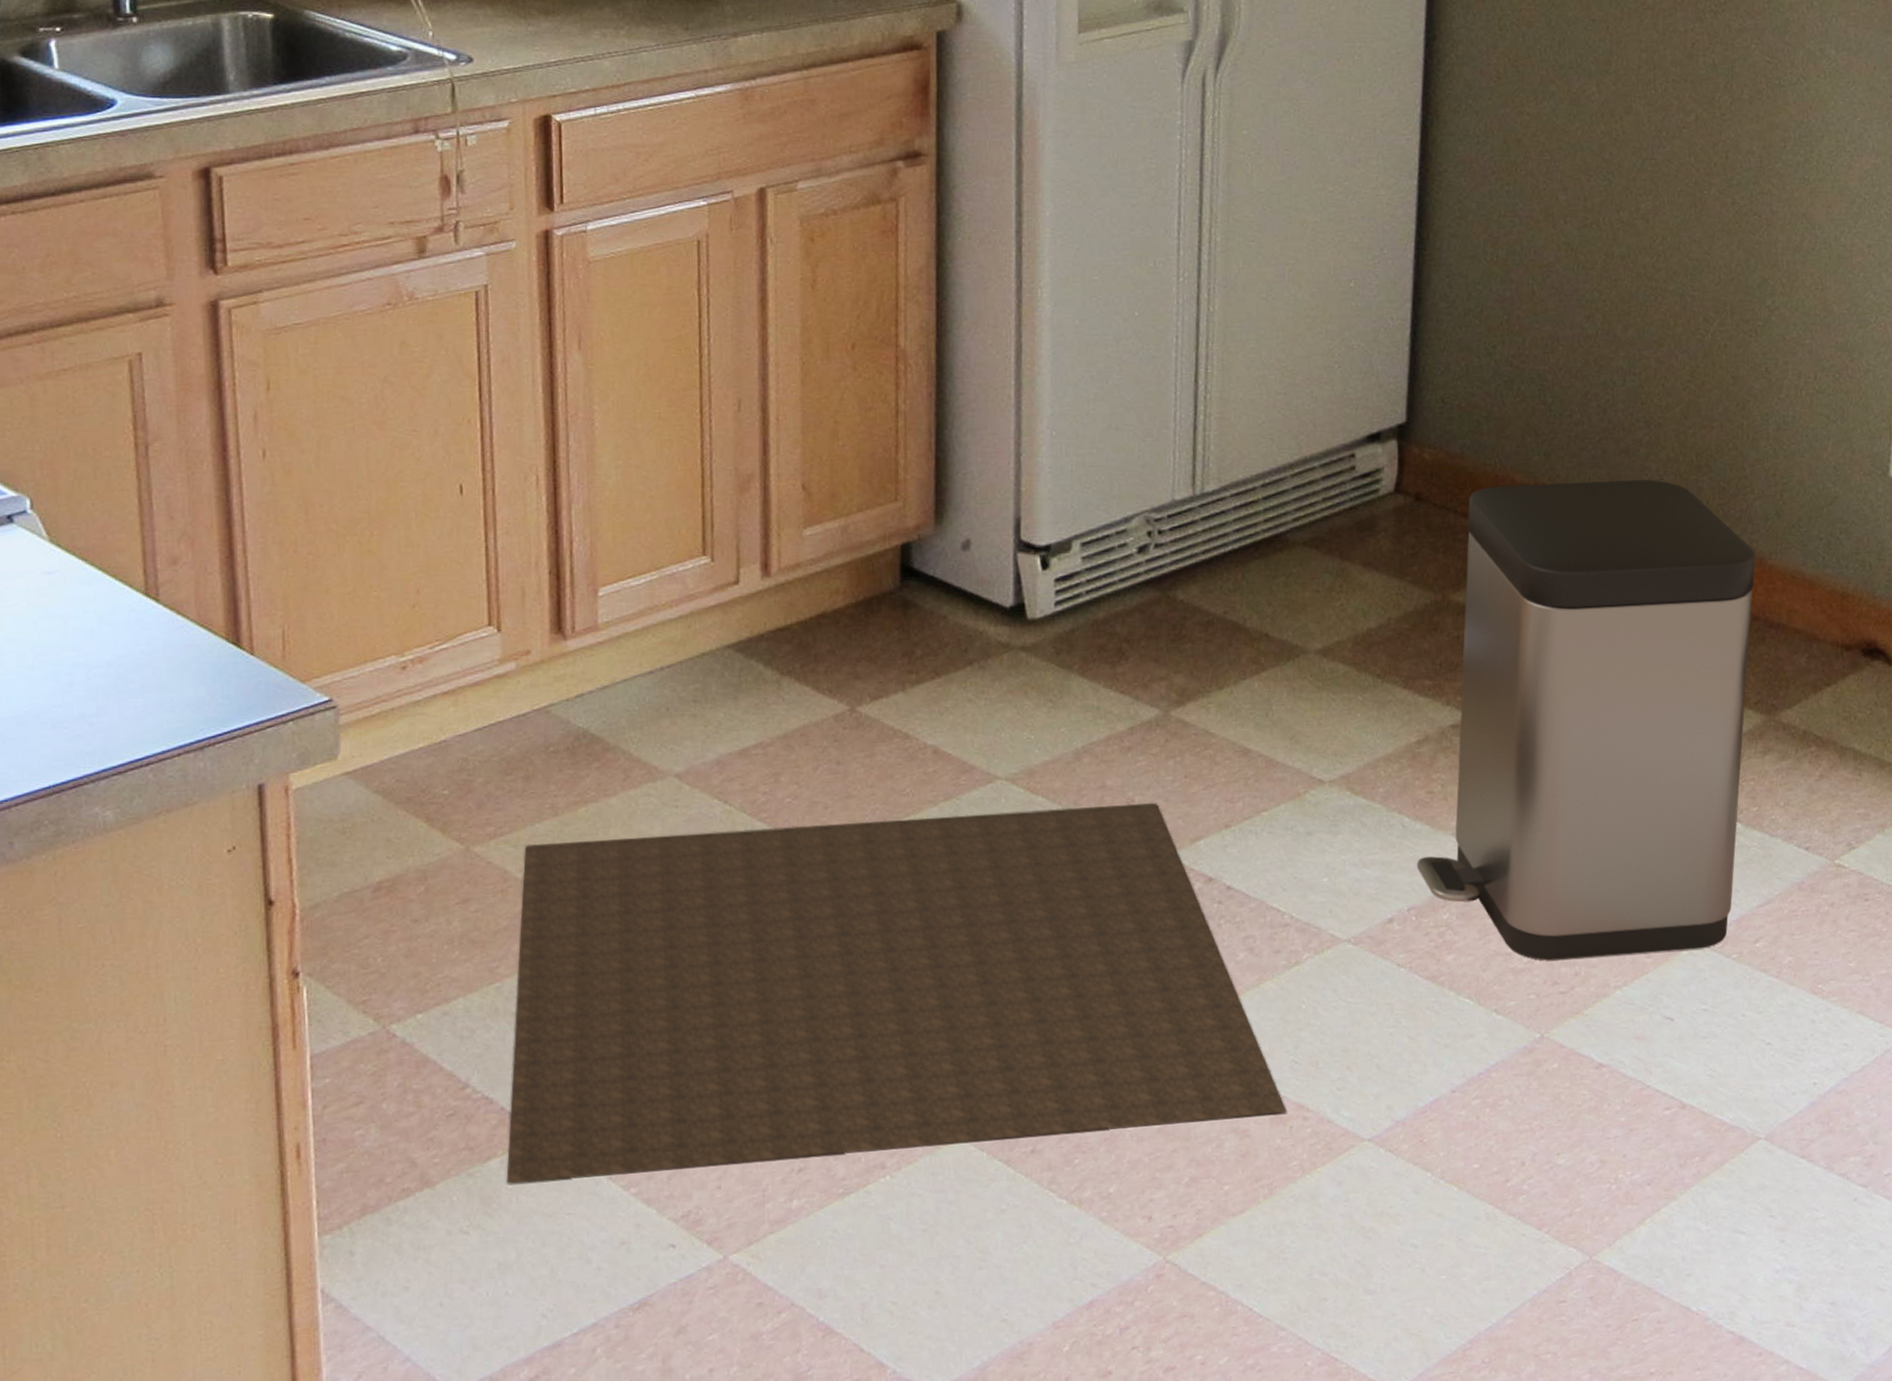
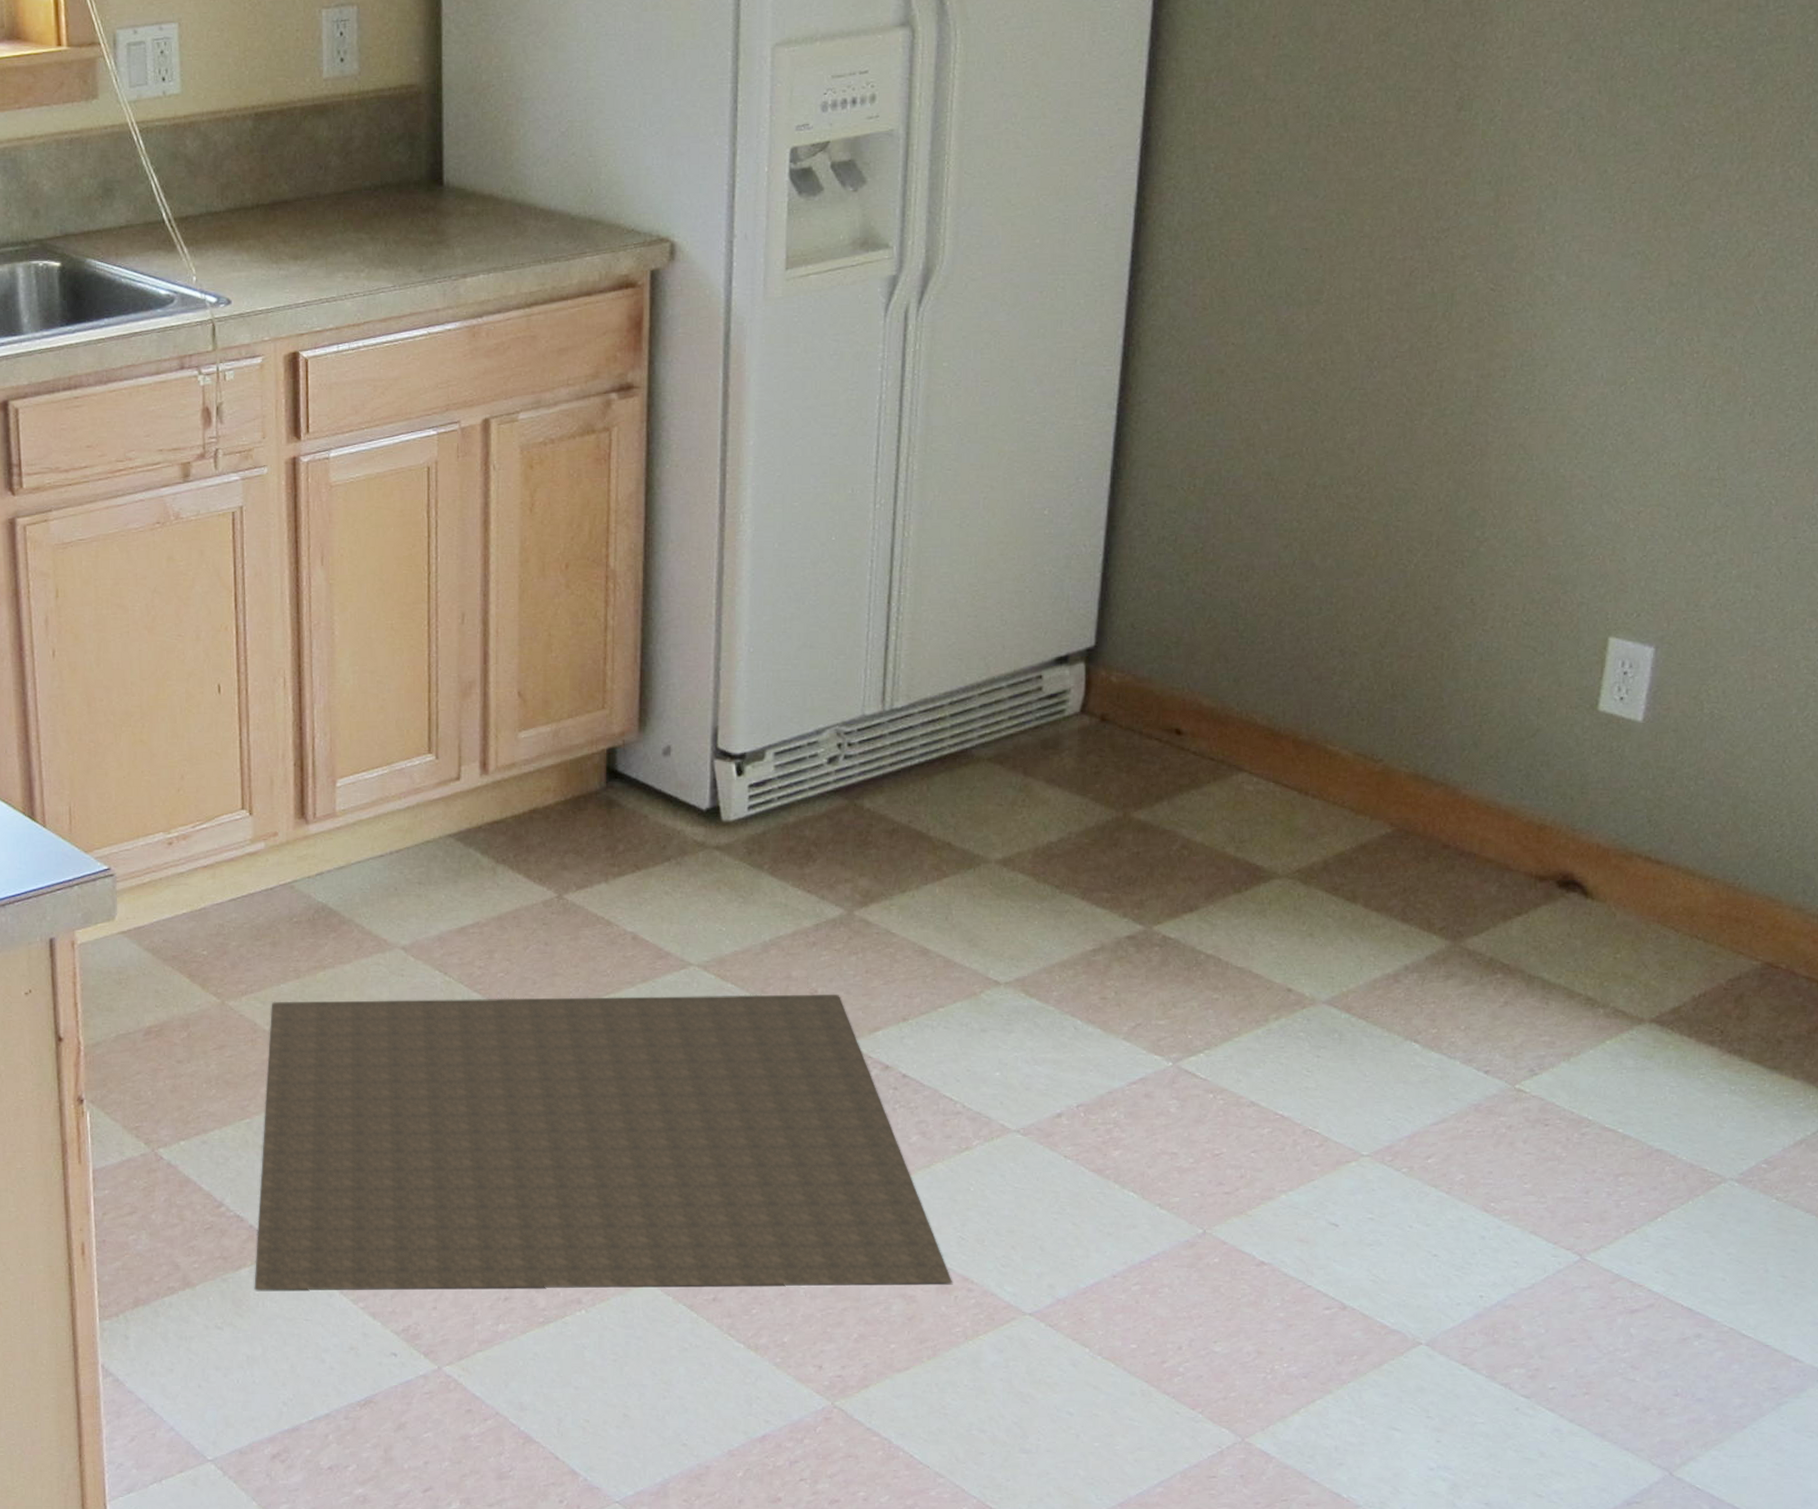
pedal bin: present [1416,479,1756,961] -> none [1087,707,1449,1162]

